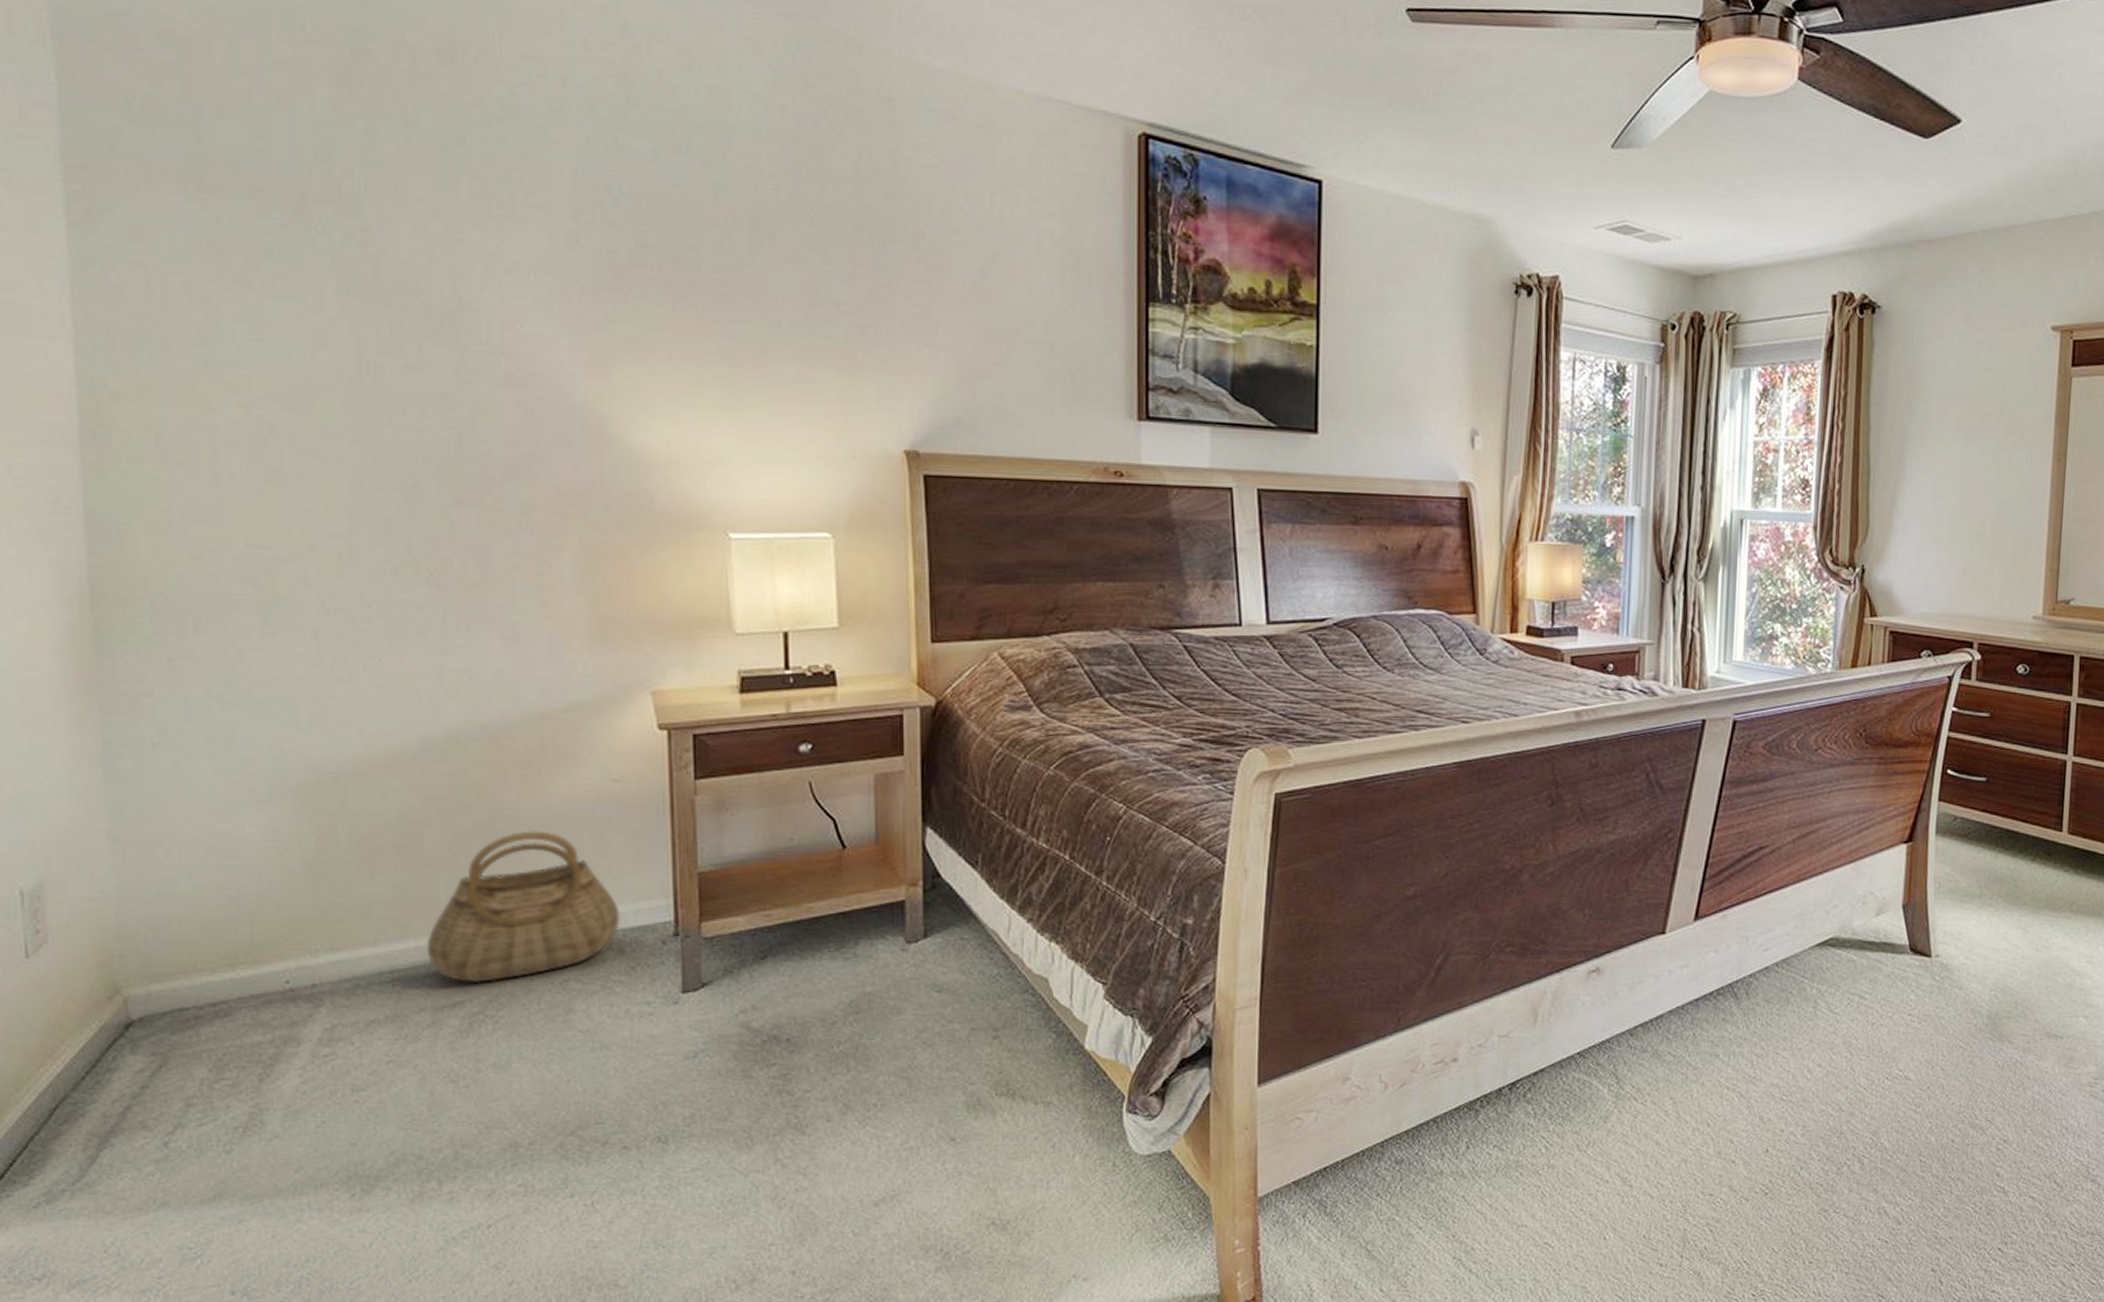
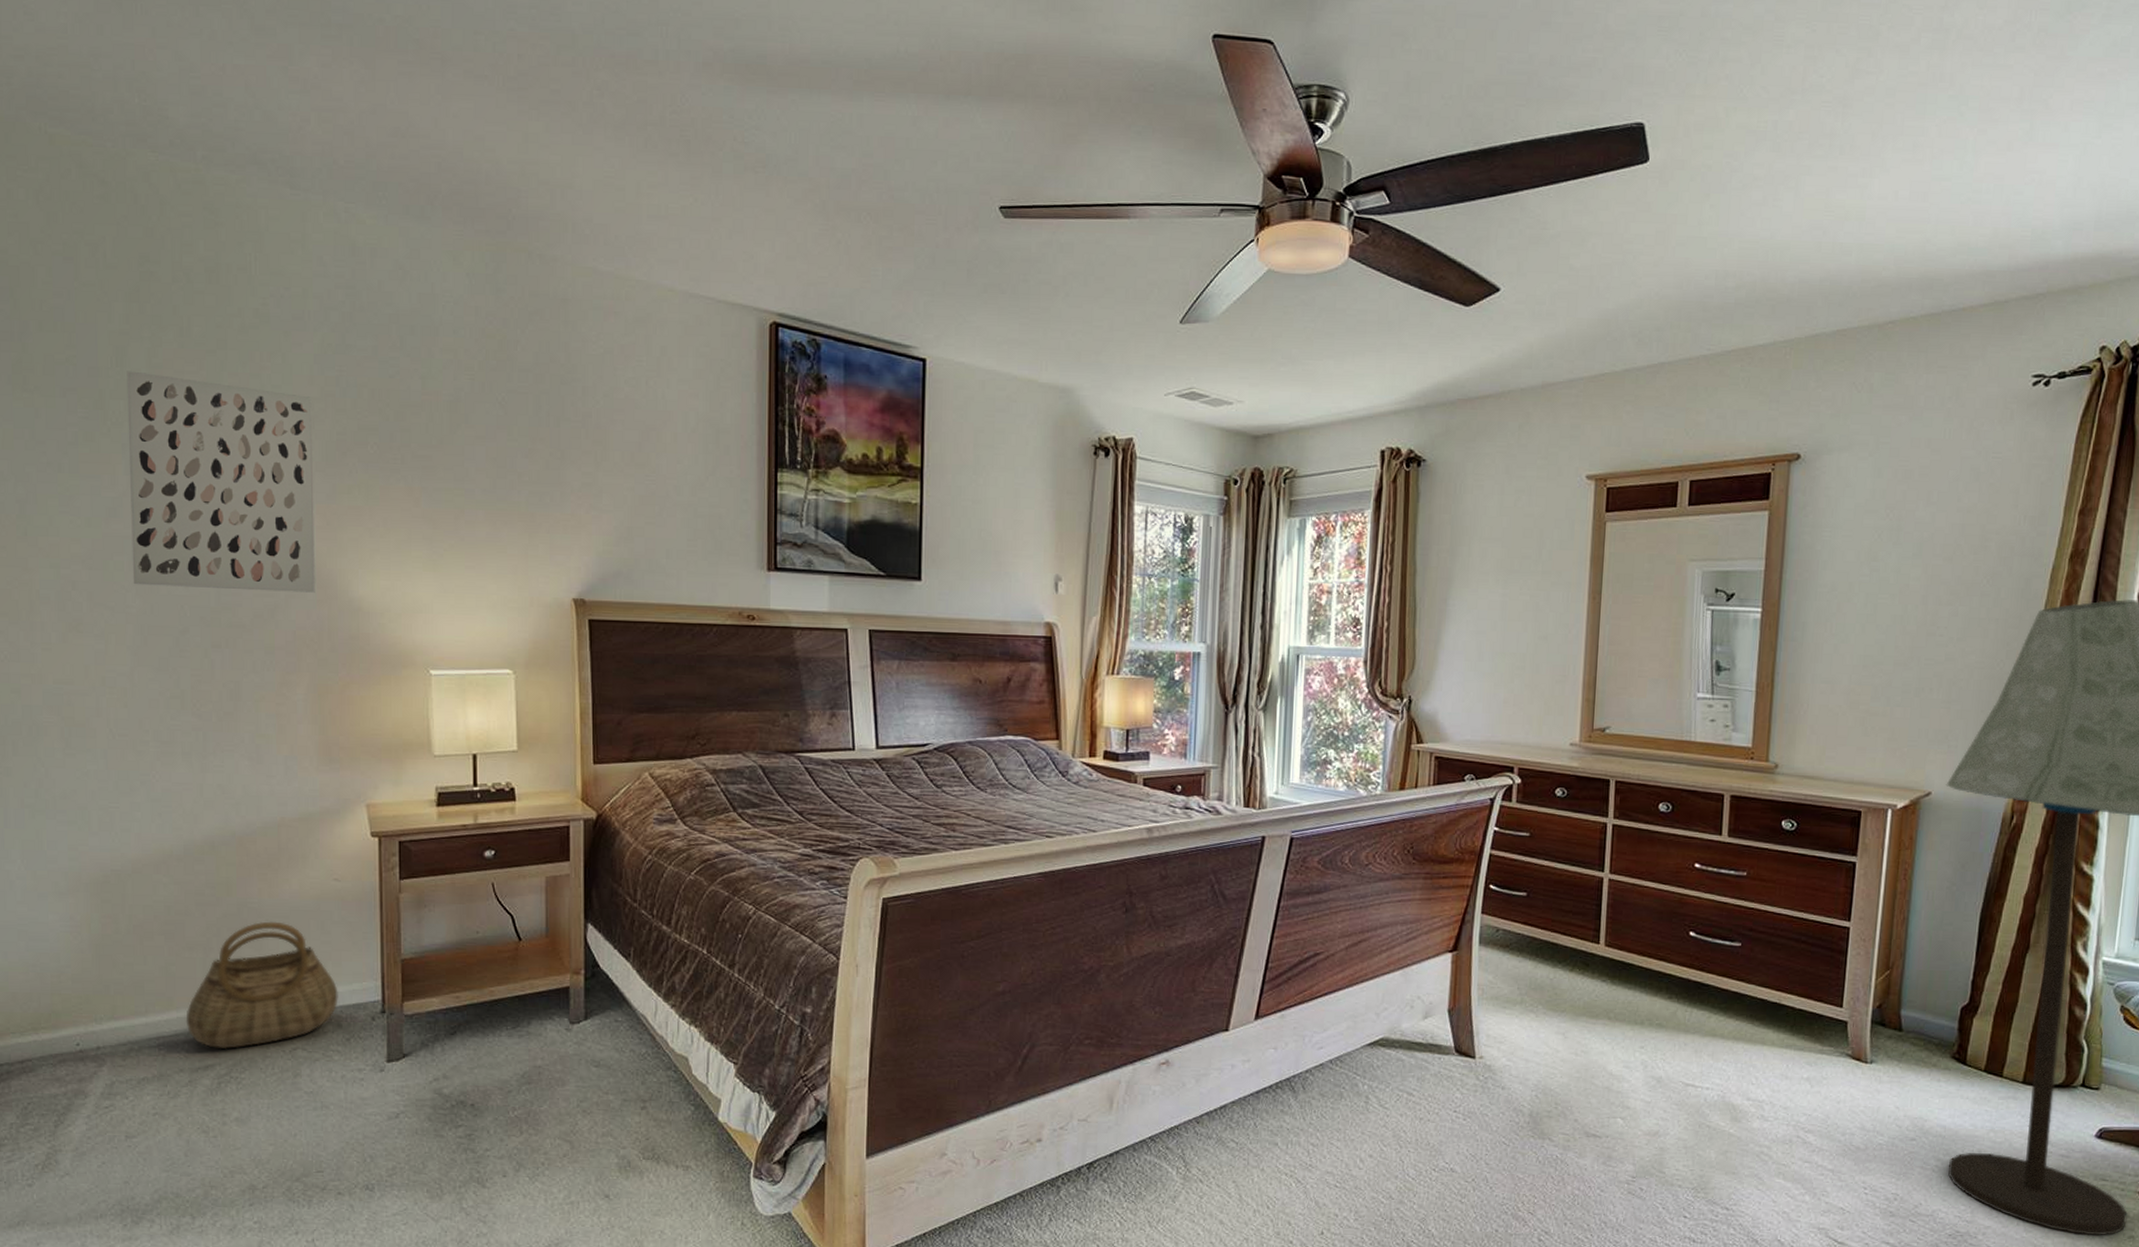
wall art: none [335,169,583,441] -> present [127,371,315,593]

